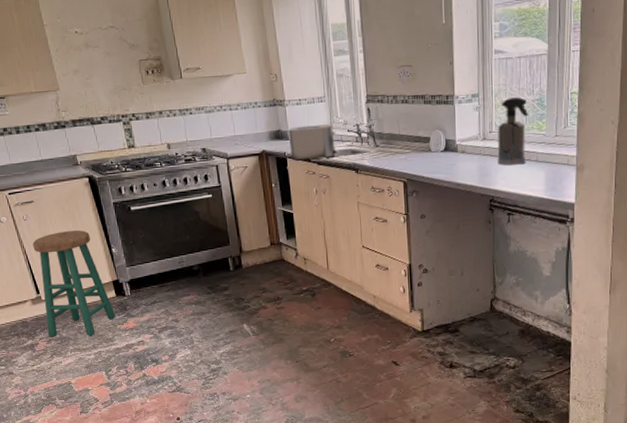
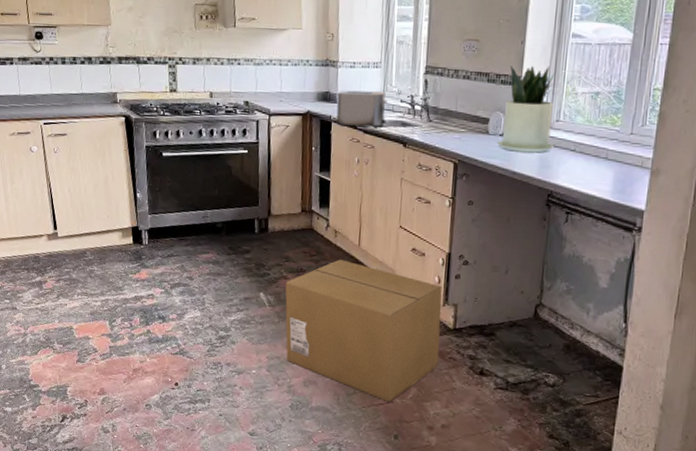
stool: present [33,230,116,337] -> none [58,168,130,281]
box: none [265,283,413,405] -> present [285,259,442,403]
planter: none [439,82,490,165] -> present [496,65,556,153]
spray bottle: present [497,97,529,166] -> none [561,86,604,161]

